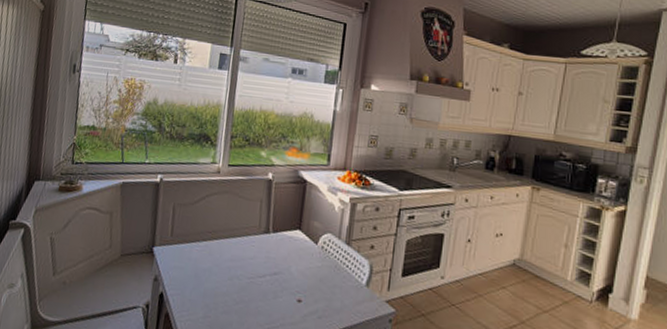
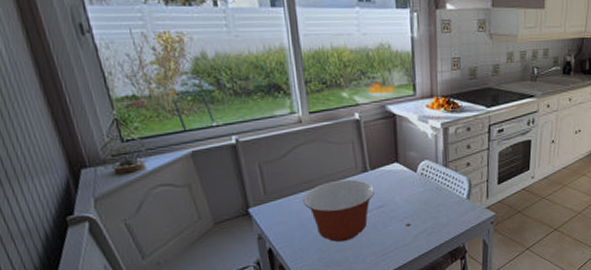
mixing bowl: none [203,236,272,304] -> present [303,179,374,243]

